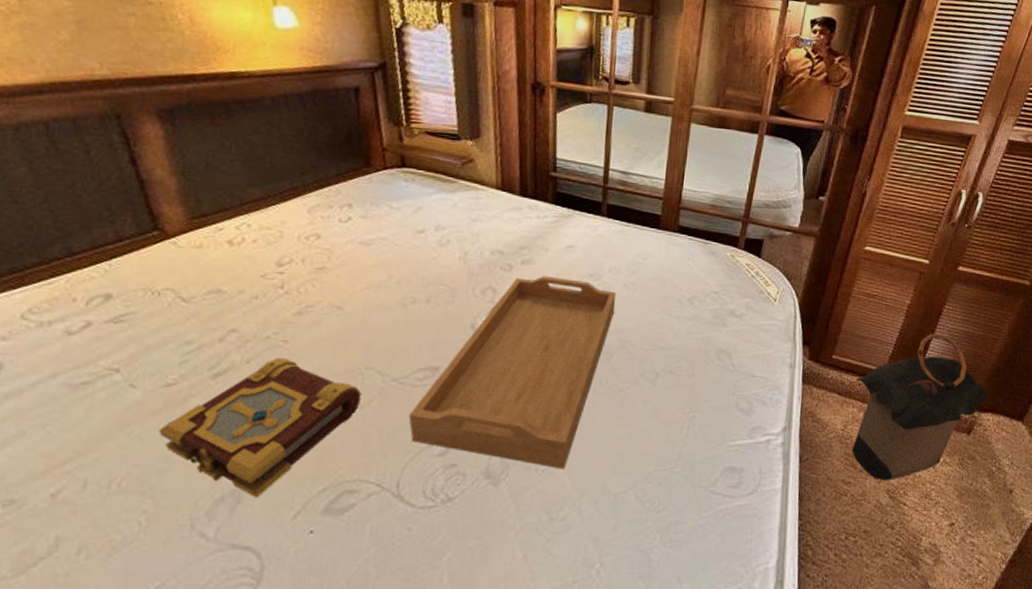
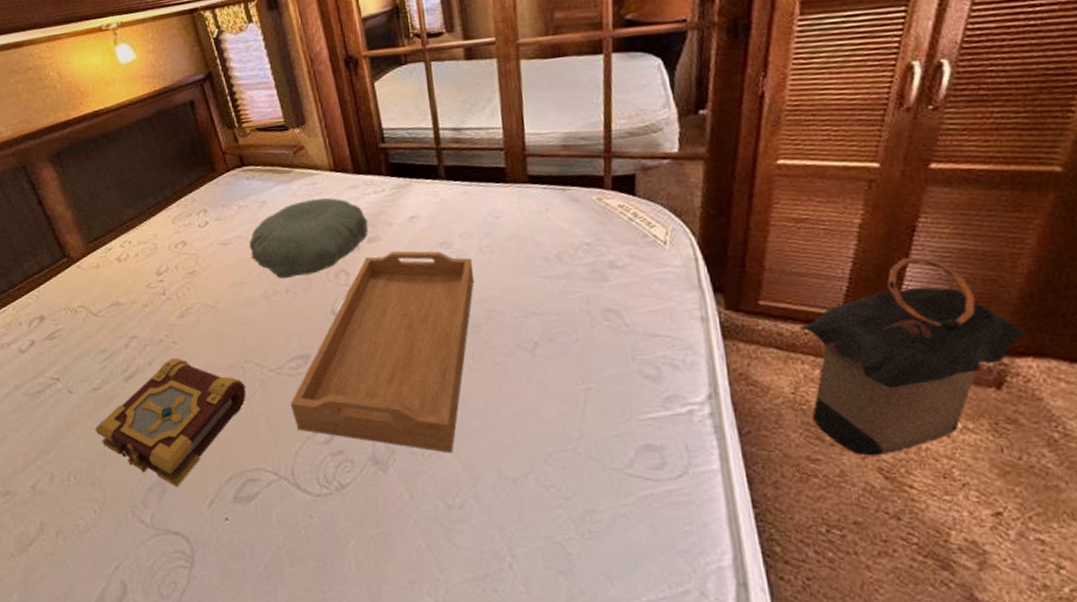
pillow: none [394,213,525,288] -> present [249,198,368,278]

